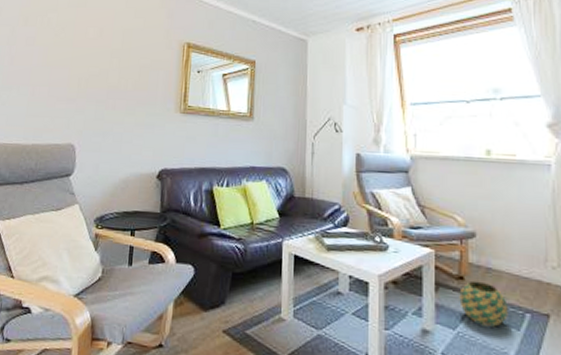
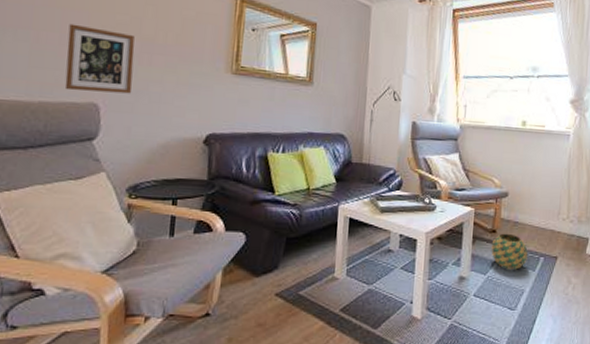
picture frame: none [50,78,103,135] -> present [64,23,135,94]

